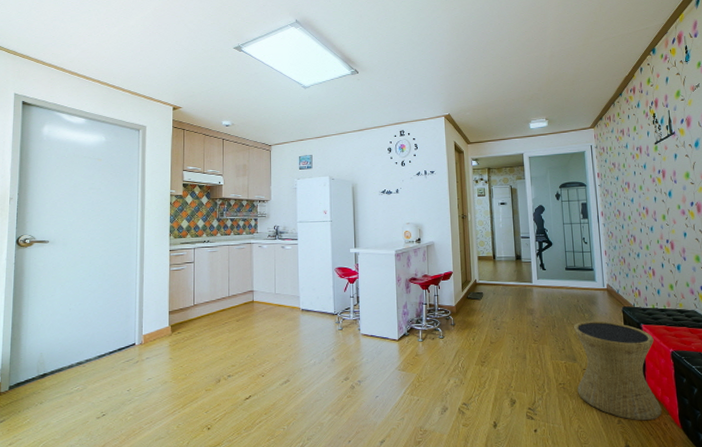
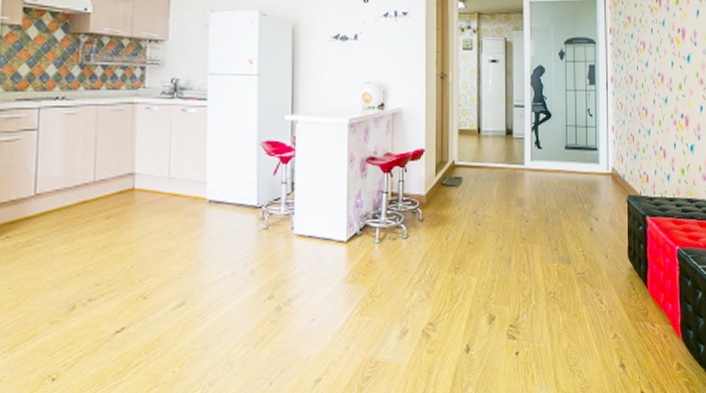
side table: present [573,320,662,421] -> none [569,212,662,334]

